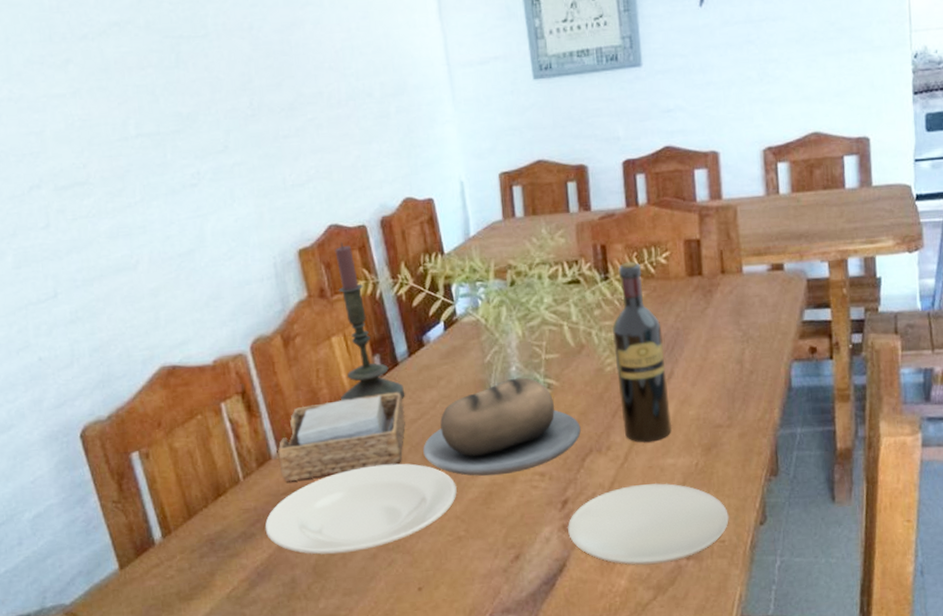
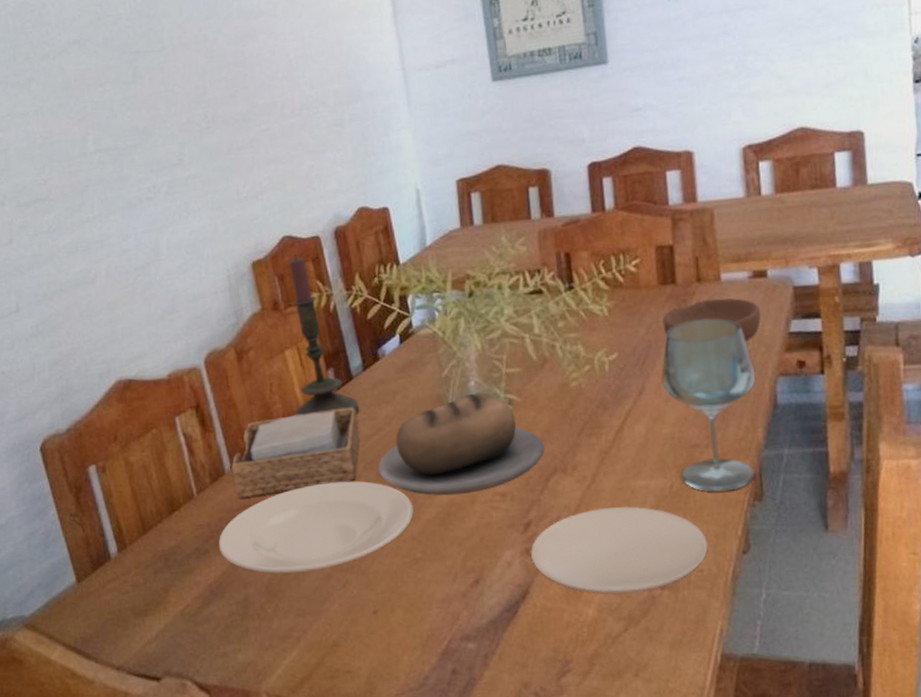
wine bottle: present [612,261,673,443] -> none [578,270,644,463]
wine glass: none [688,308,773,469] -> present [661,318,756,492]
bowl: none [690,289,778,328] -> present [662,298,761,340]

